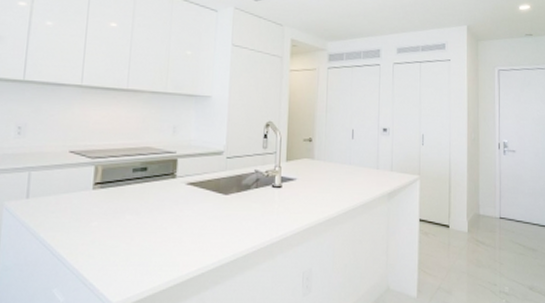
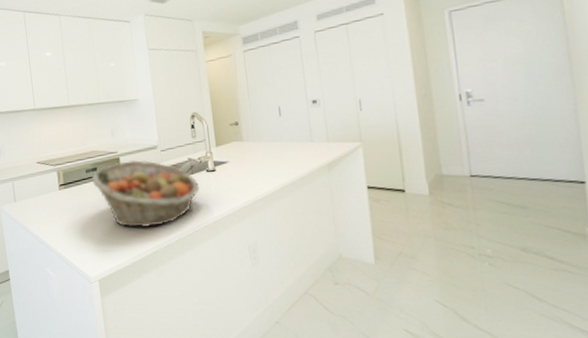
fruit basket: none [138,163,263,244] -> present [91,159,200,227]

